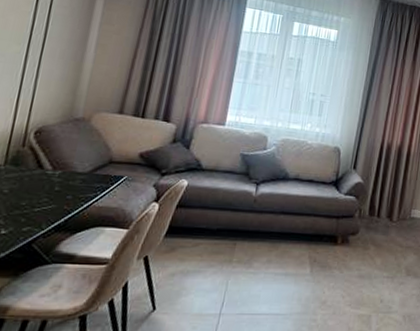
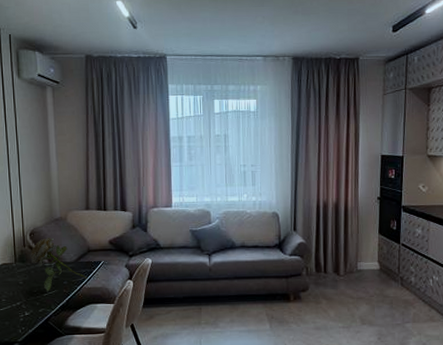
flower: none [28,138,102,207] -> present [31,237,88,293]

